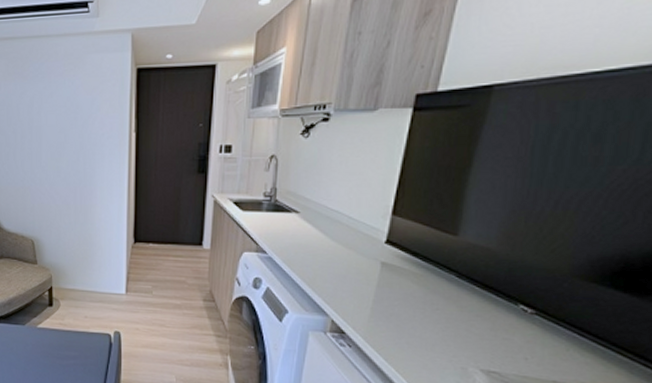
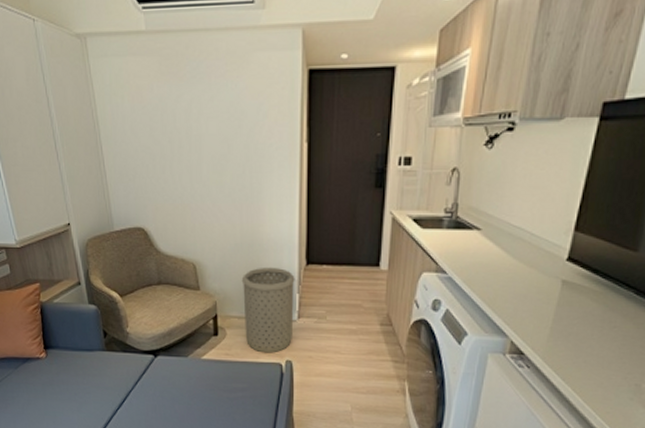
laundry basket: none [74,244,124,324] -> present [241,267,295,353]

